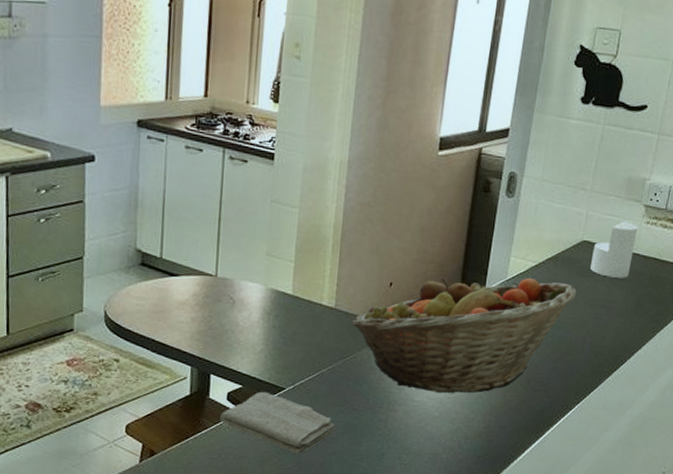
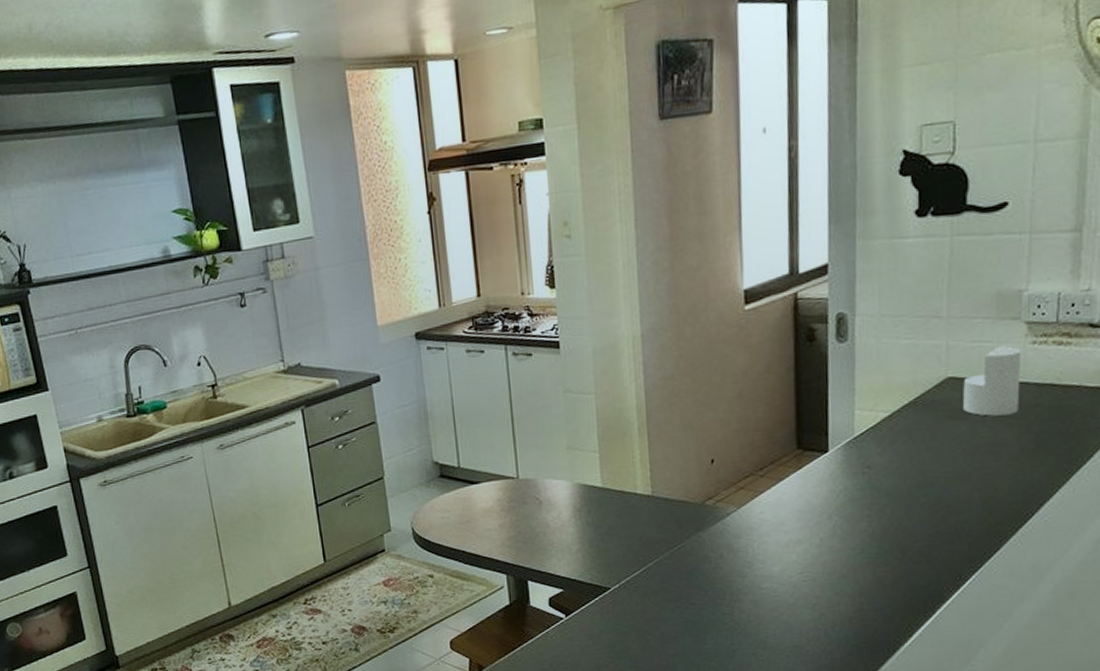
washcloth: present [219,391,336,455] -> none [544,593,675,659]
fruit basket: present [351,278,577,393] -> none [673,431,949,576]

